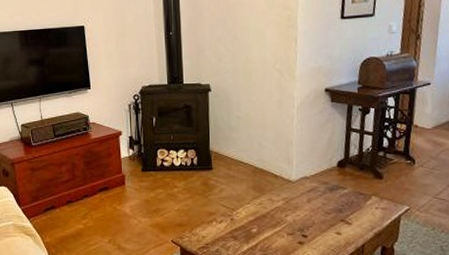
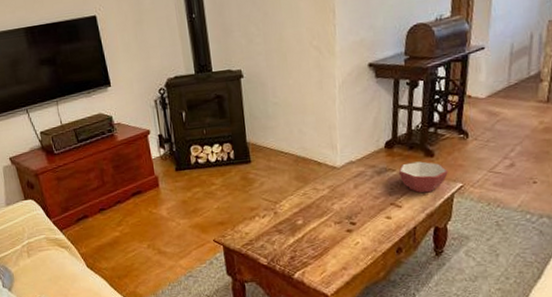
bowl: none [349,182,395,213] -> present [398,161,448,193]

